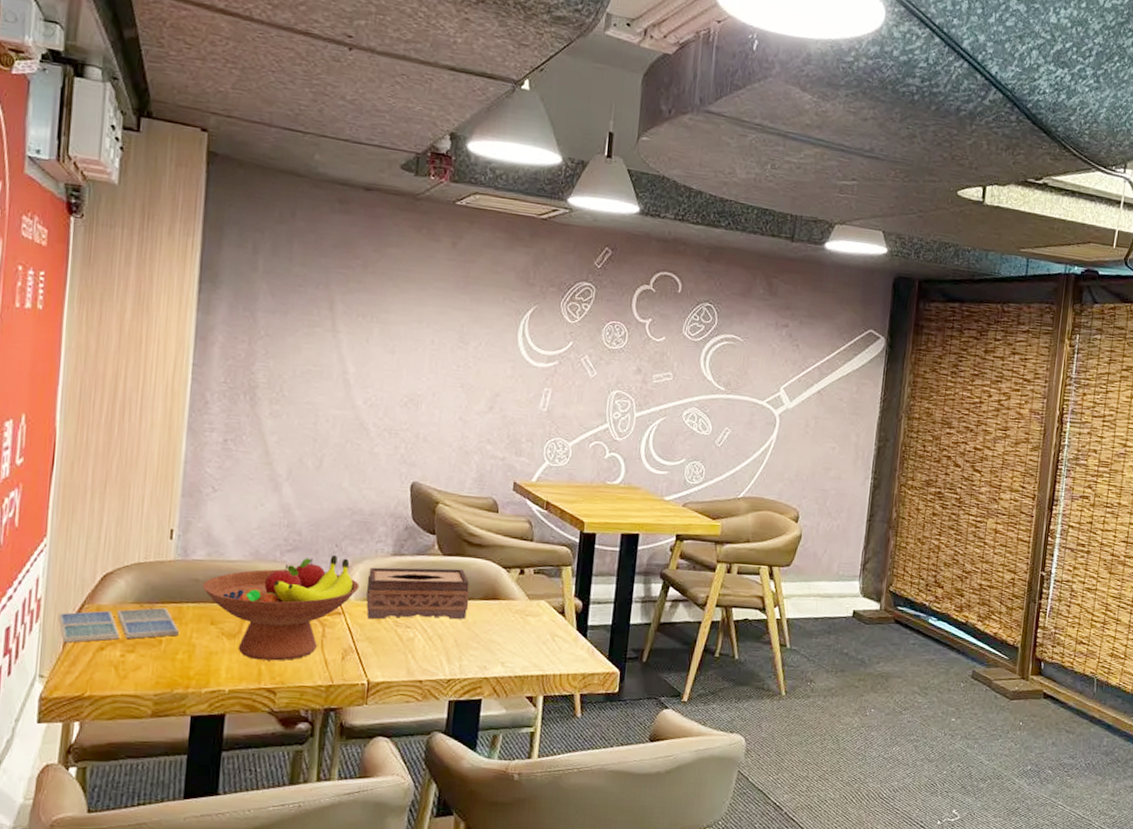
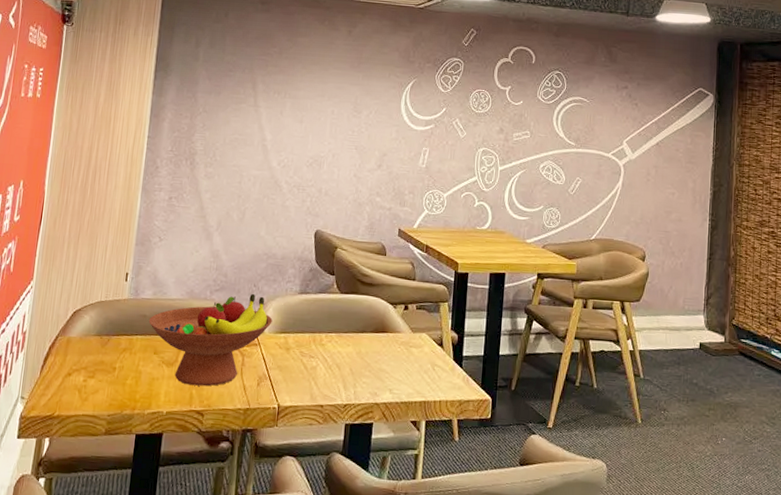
drink coaster: present [58,607,180,643] -> none [38,339,130,370]
tissue box: present [366,567,470,620] -> none [277,304,363,350]

